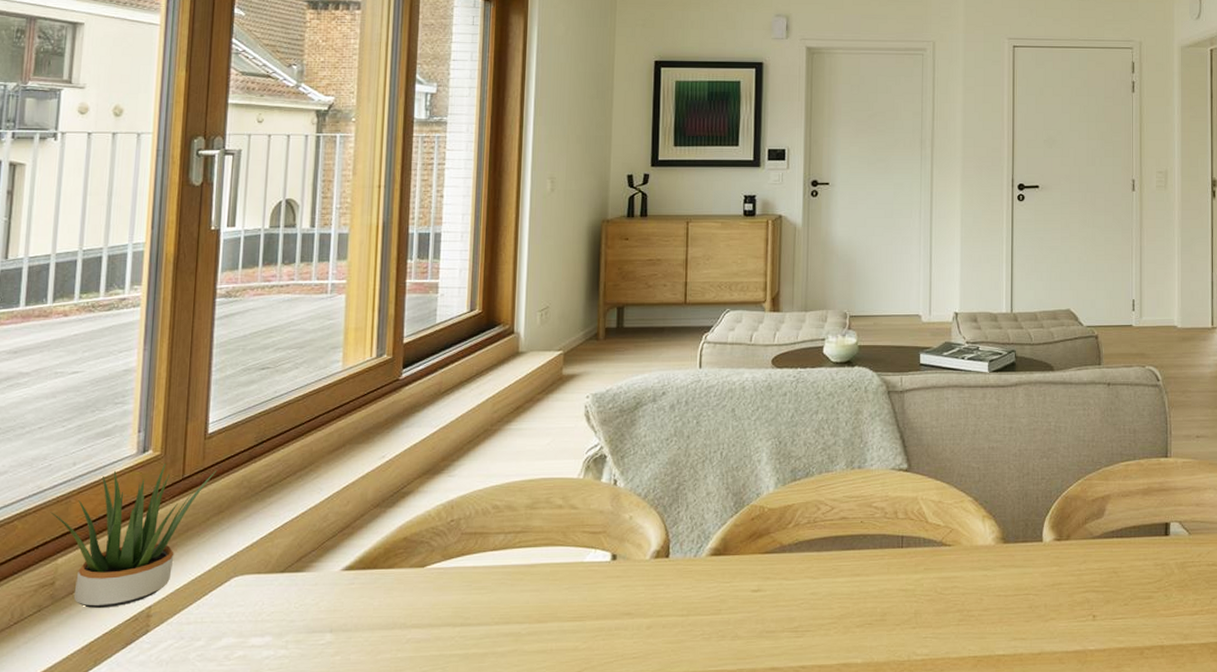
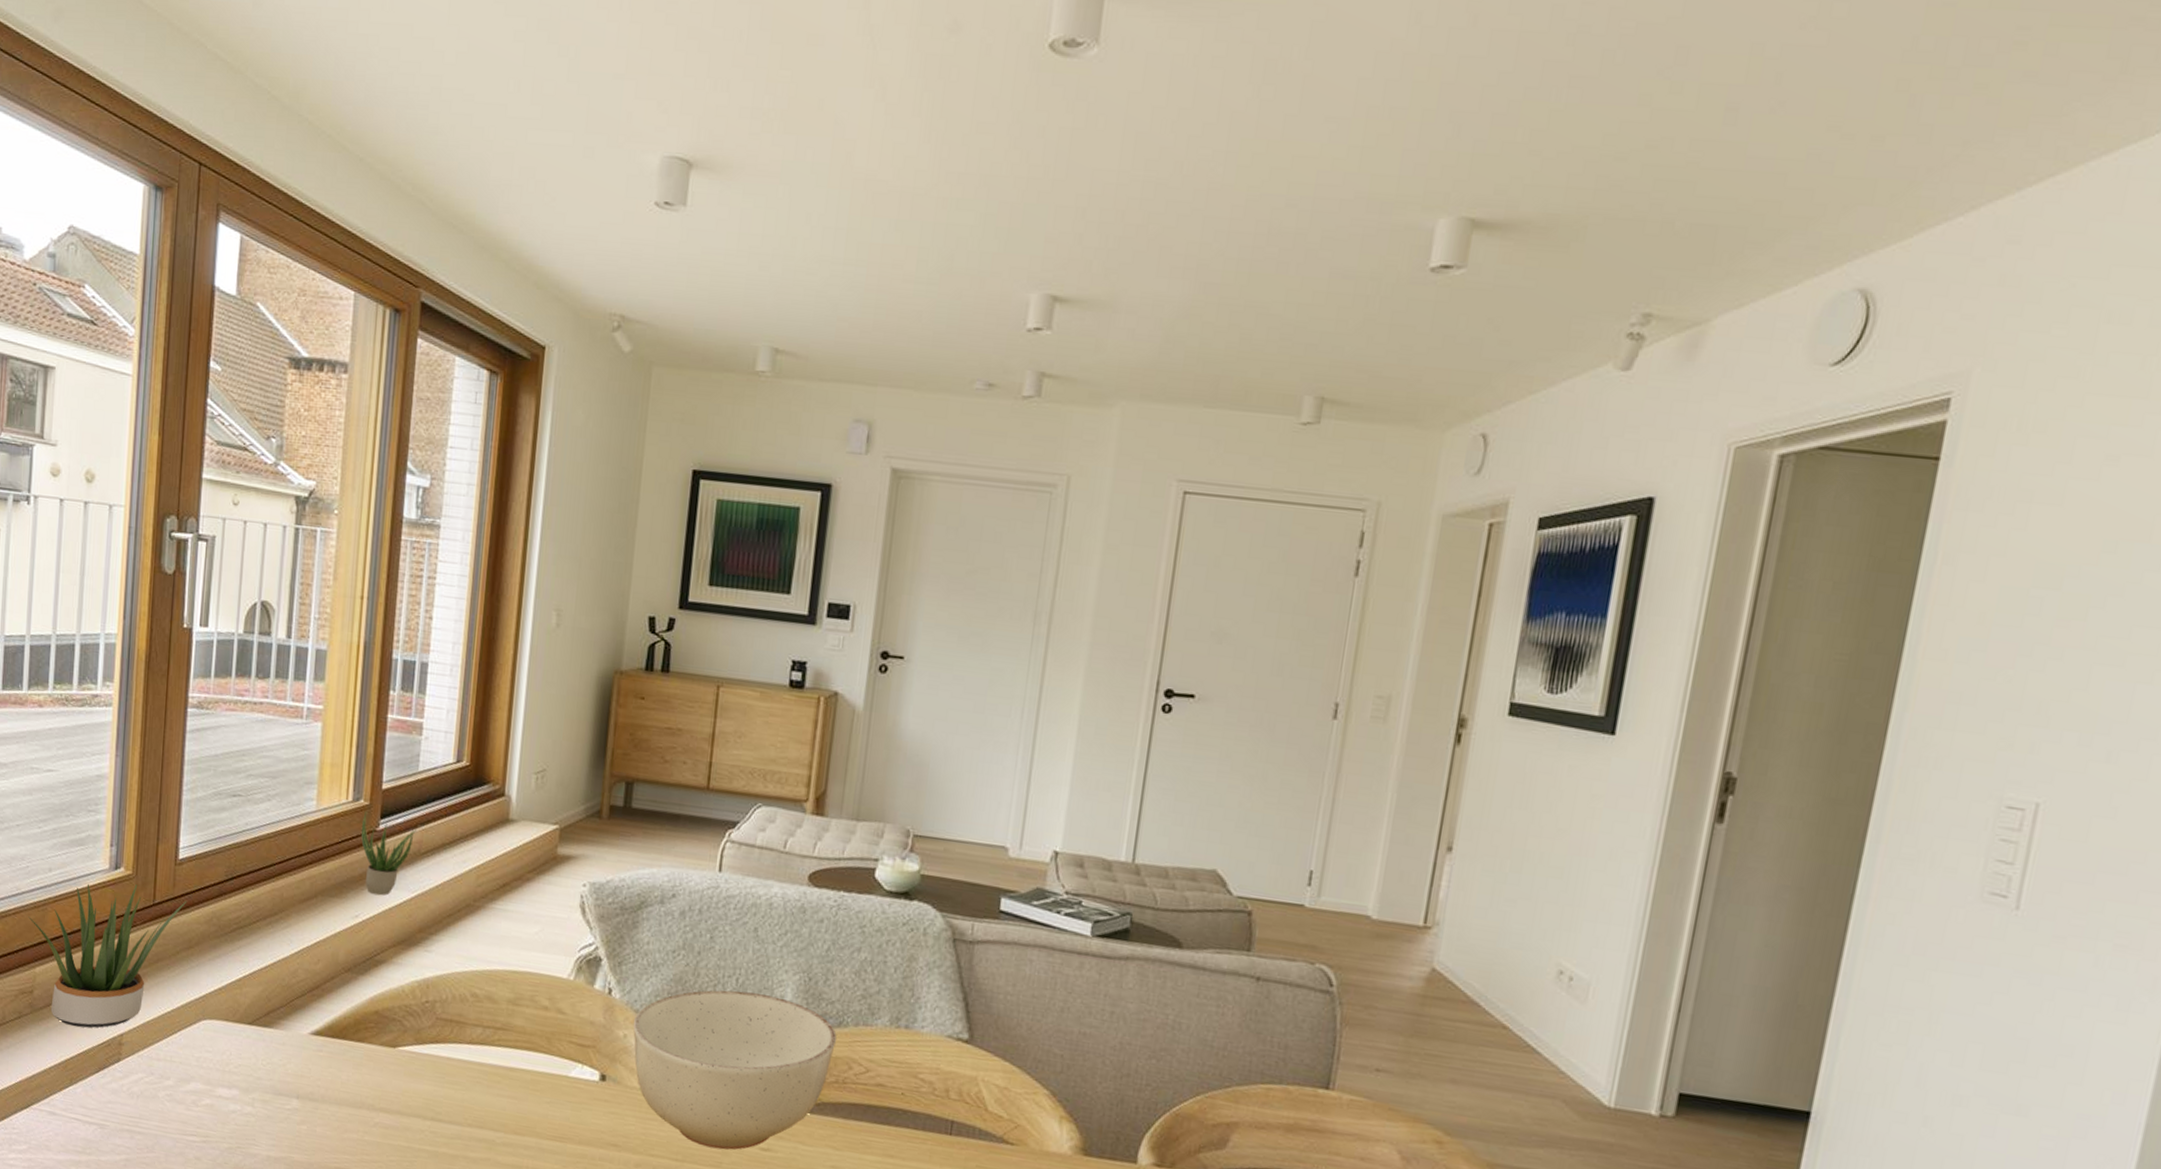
potted plant: none [385,364,436,435] -> present [361,811,416,896]
bowl: none [637,462,805,599] -> present [632,990,837,1150]

